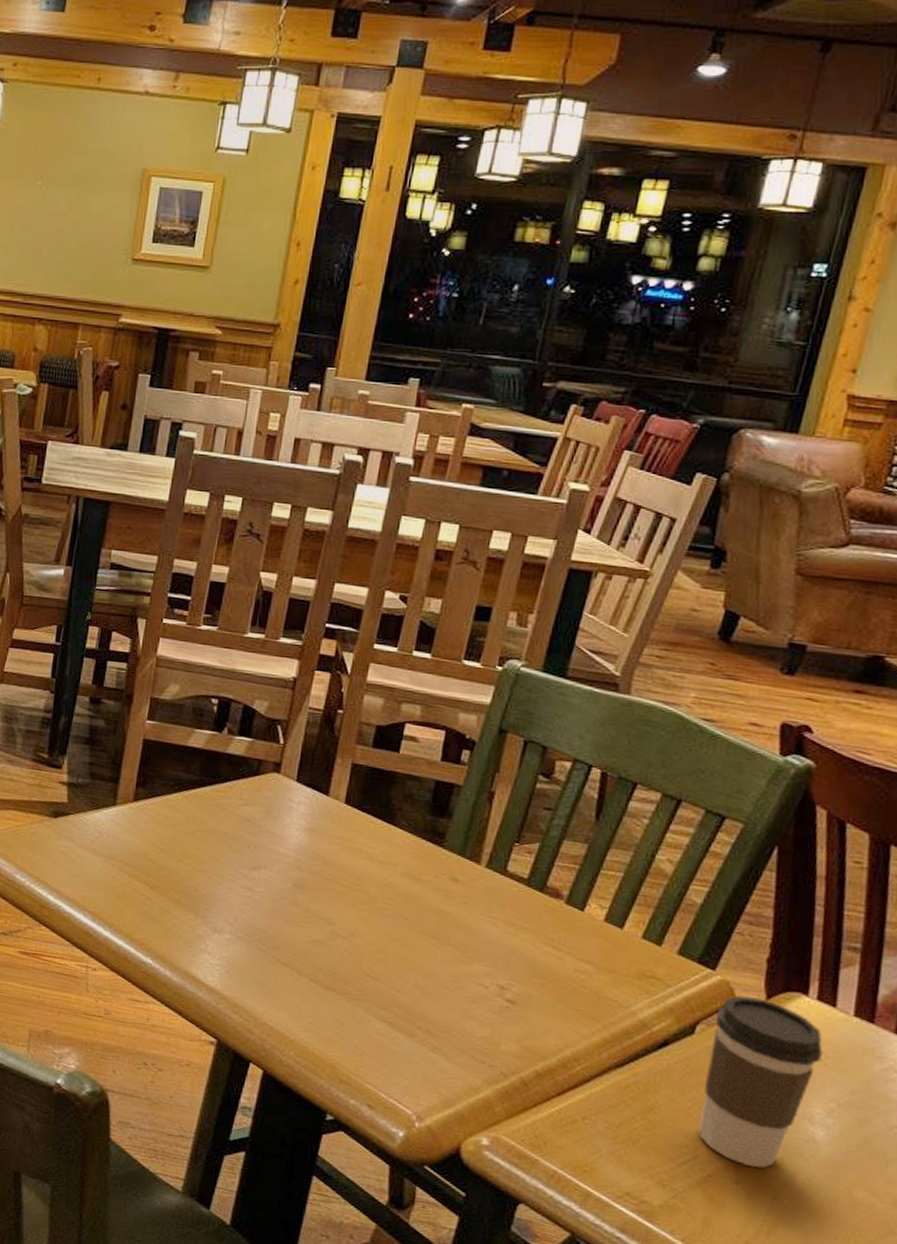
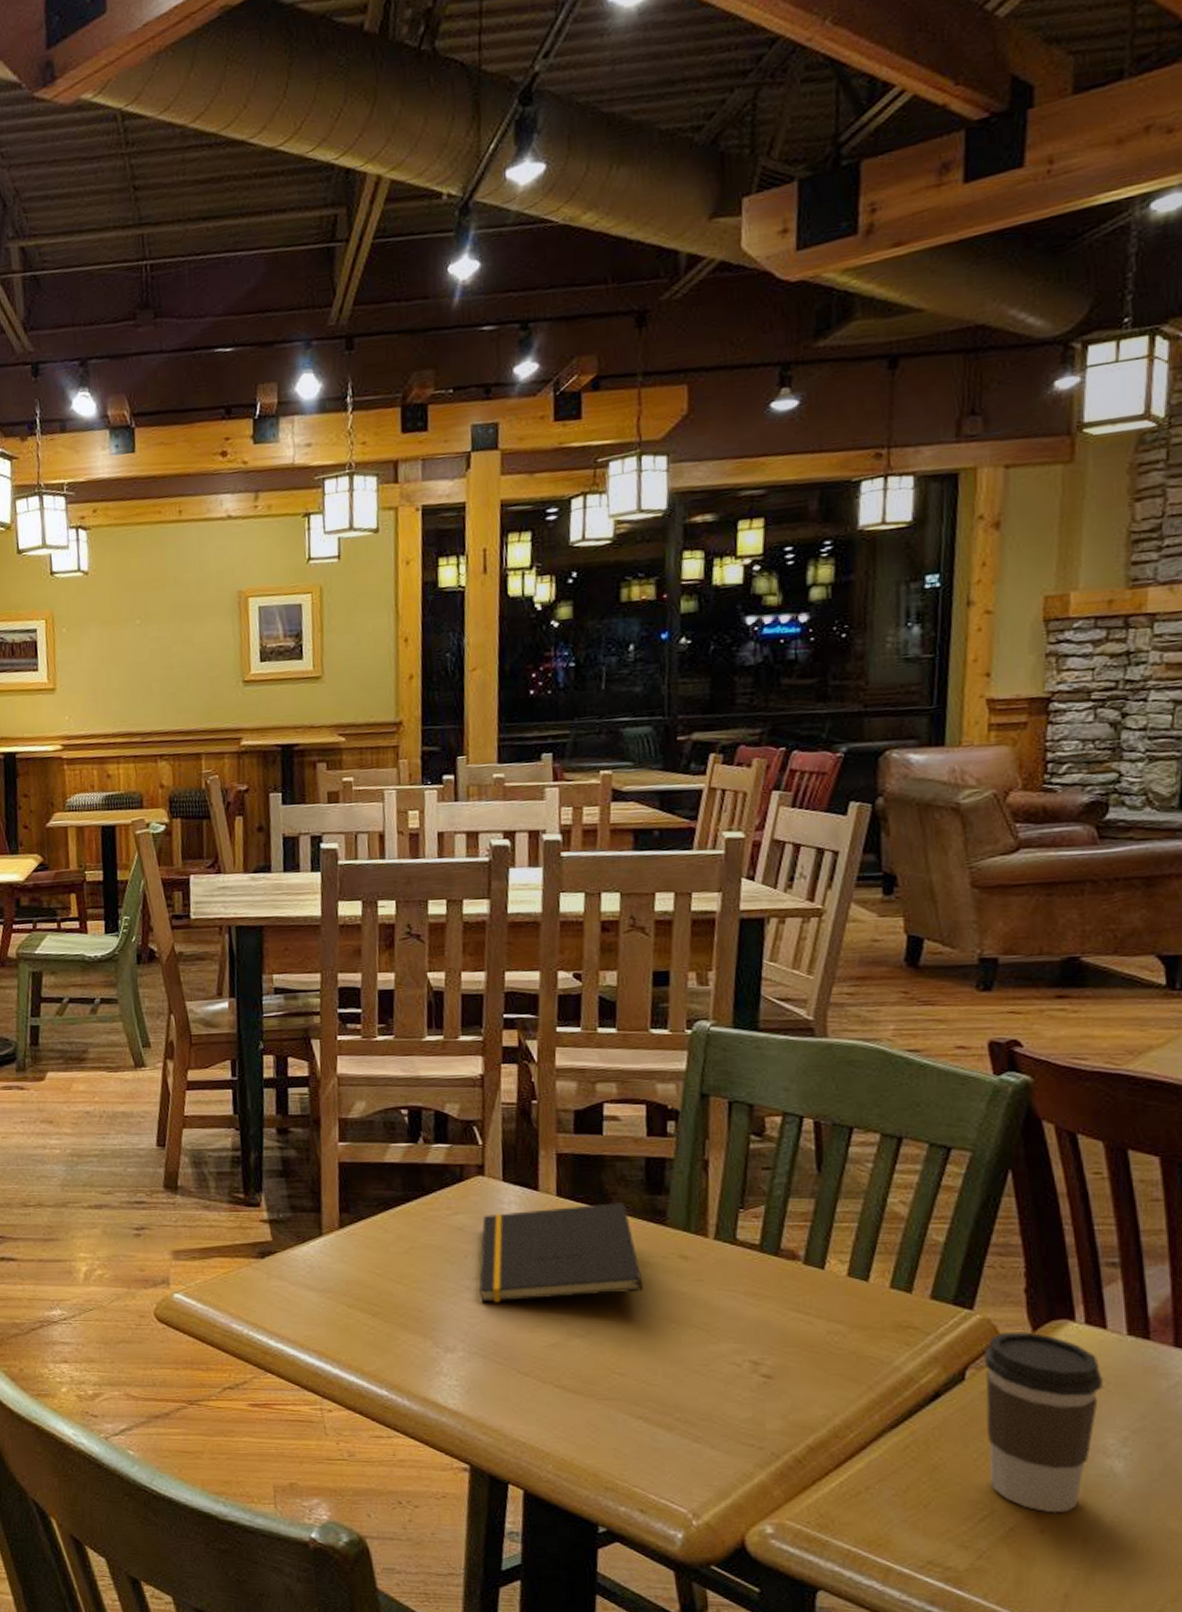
notepad: none [256,810,411,904] -> present [479,1202,644,1303]

